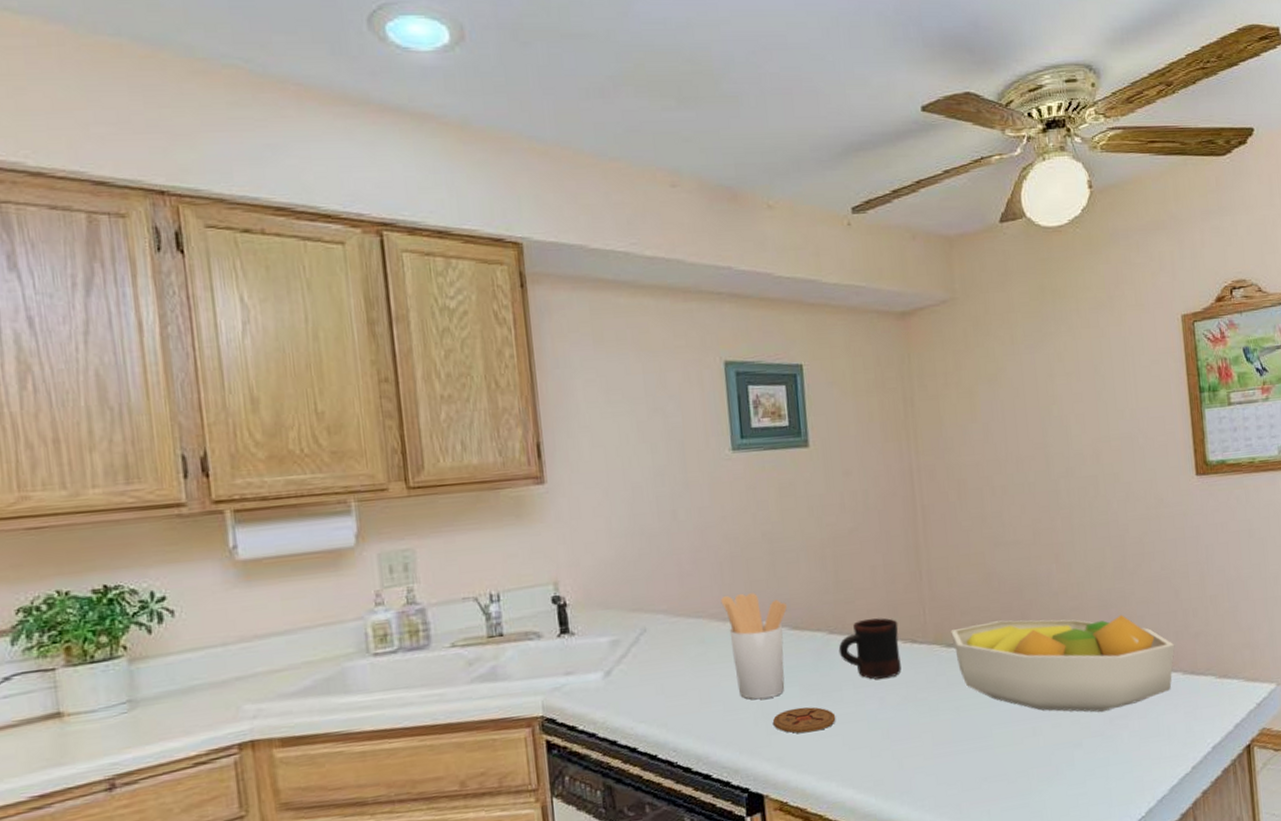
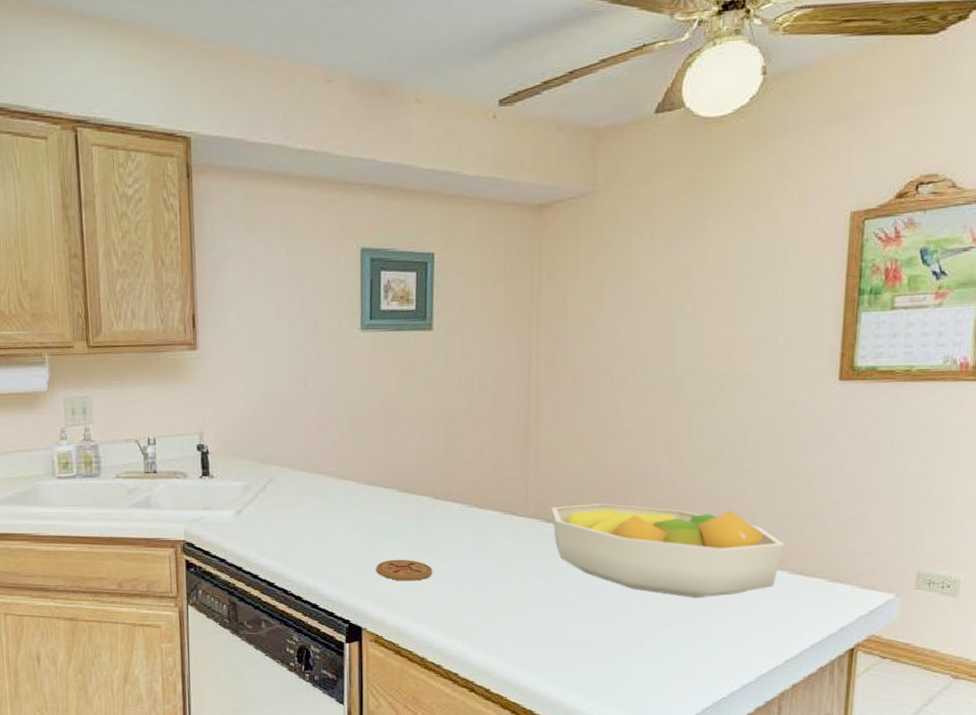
utensil holder: present [720,593,788,700] -> none [339,456,399,548]
mug: present [838,618,902,680] -> none [441,490,500,544]

